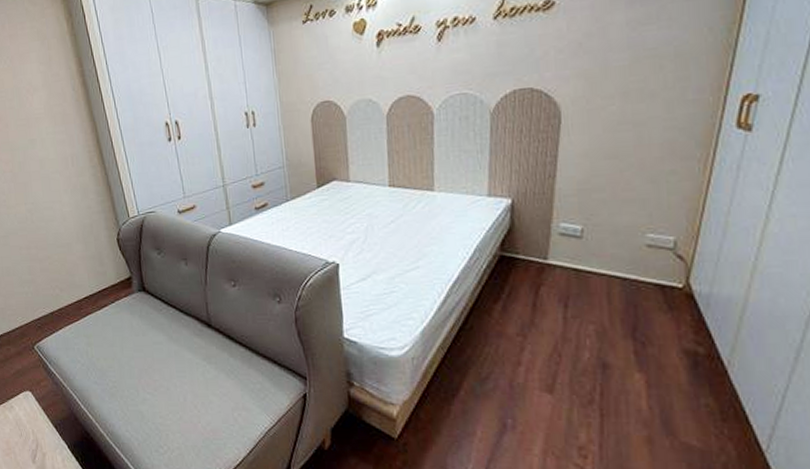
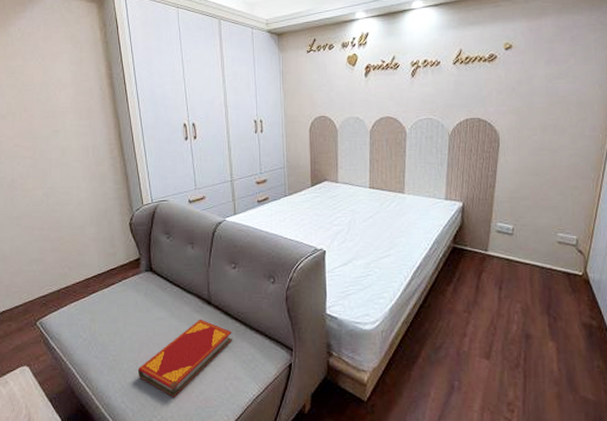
hardback book: none [139,343,238,427] -> present [137,318,232,397]

